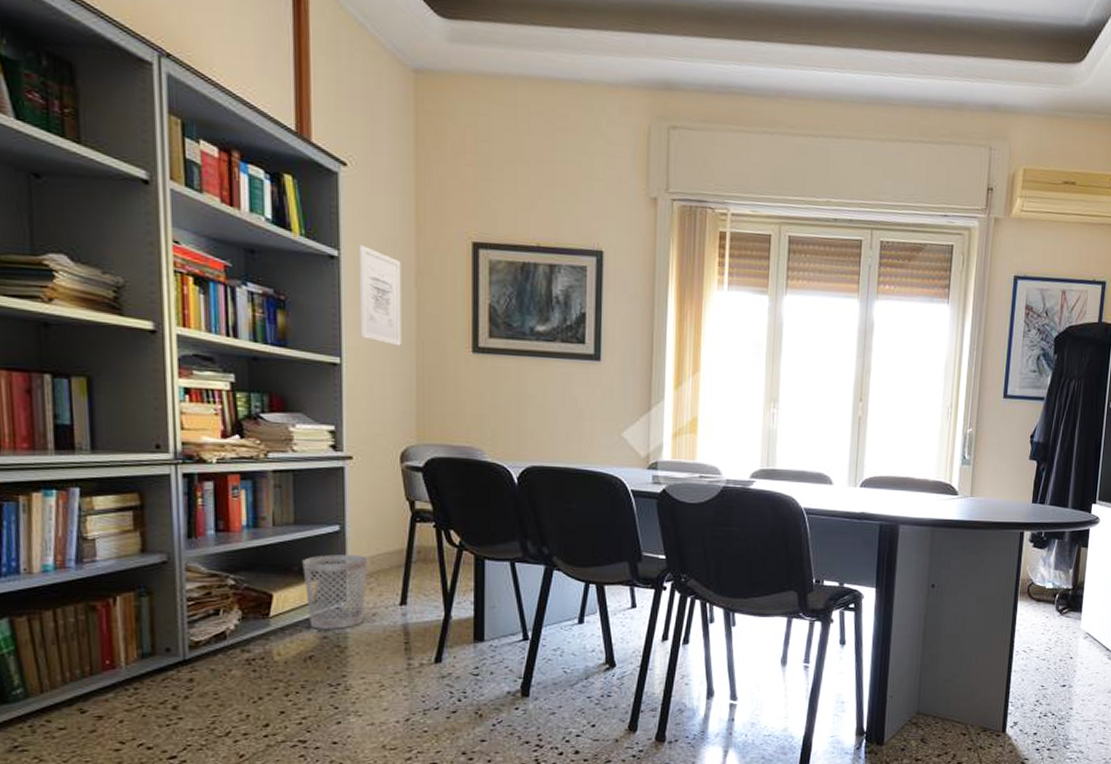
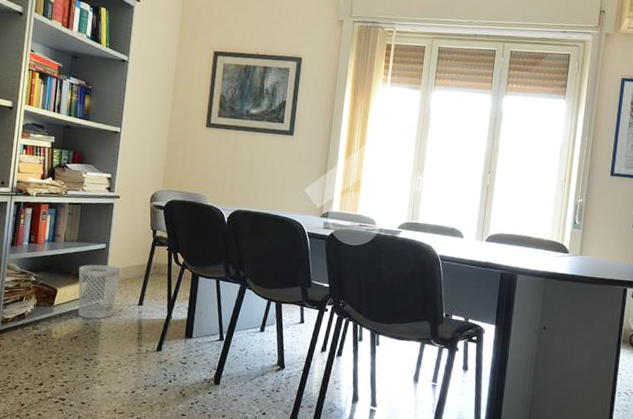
wall art: present [359,245,402,346] -> none [134,53,166,121]

